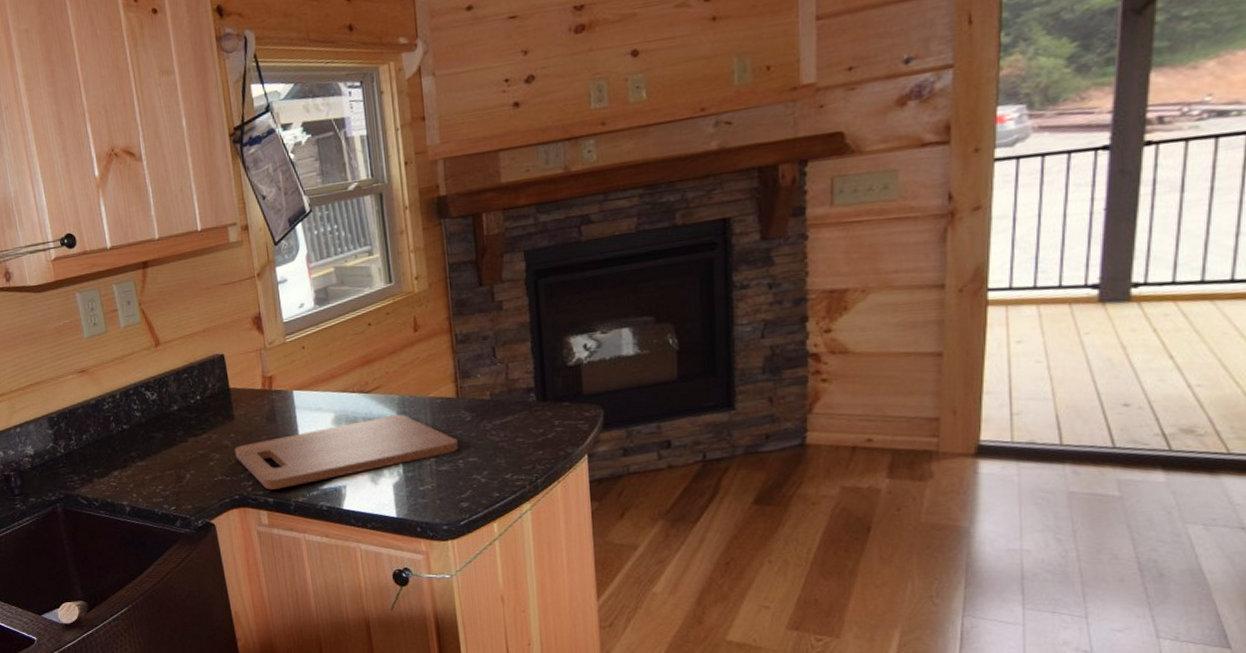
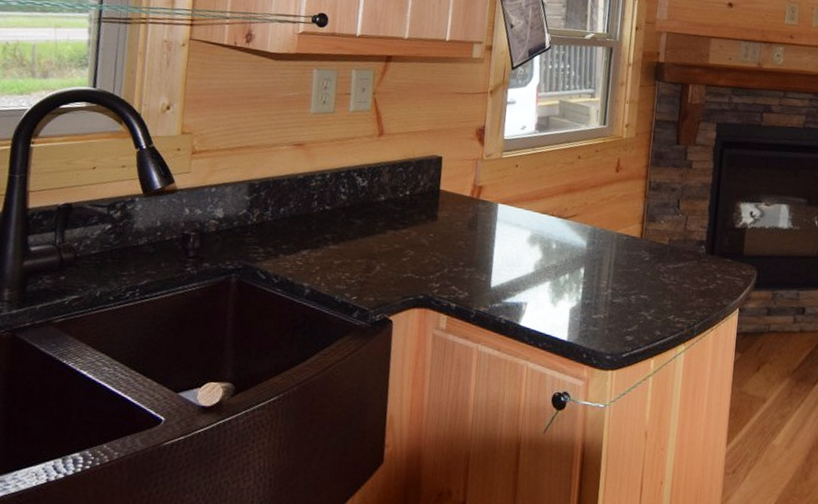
cutting board: present [235,414,458,490] -> none [429,243,634,296]

